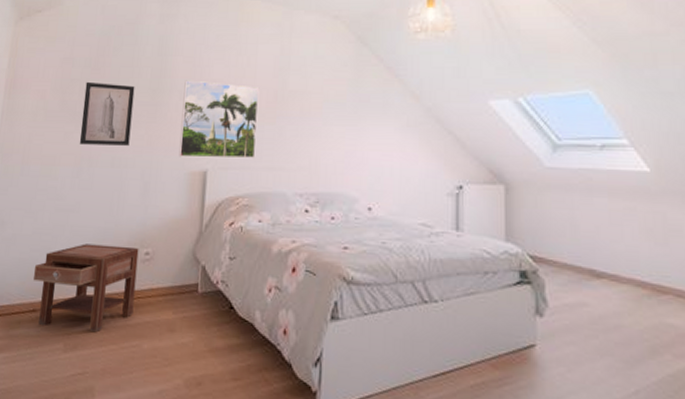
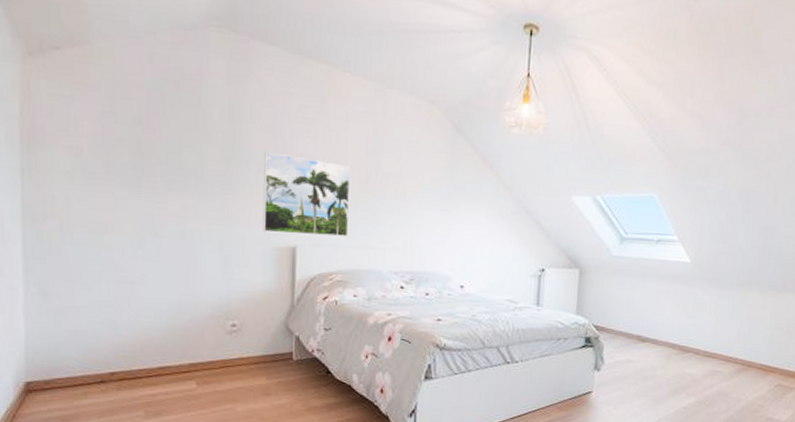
nightstand: present [33,243,139,333] -> none [96,316,224,400]
wall art: present [79,81,135,146] -> none [136,142,203,217]

